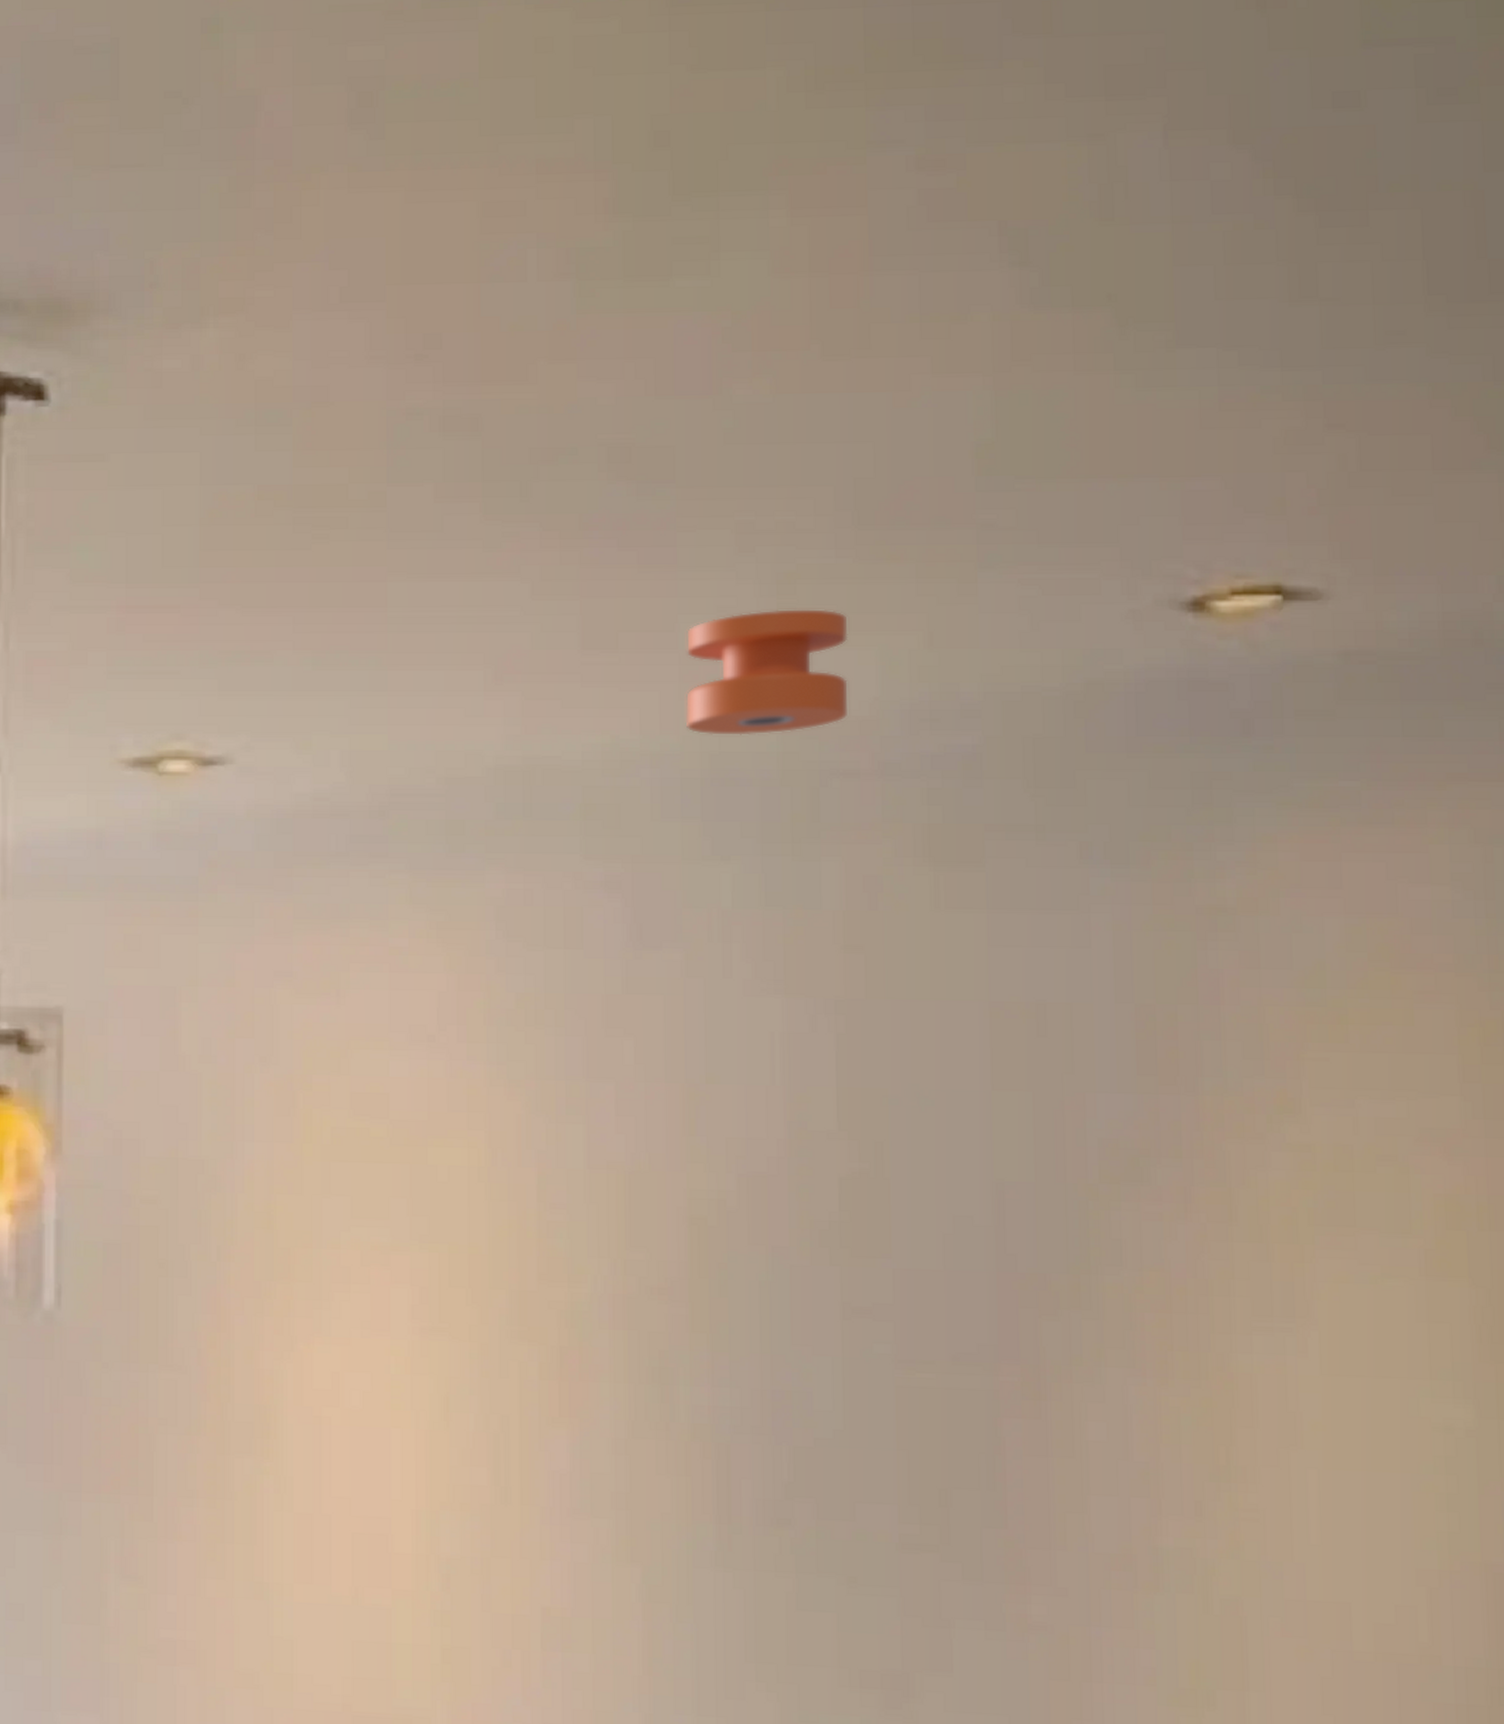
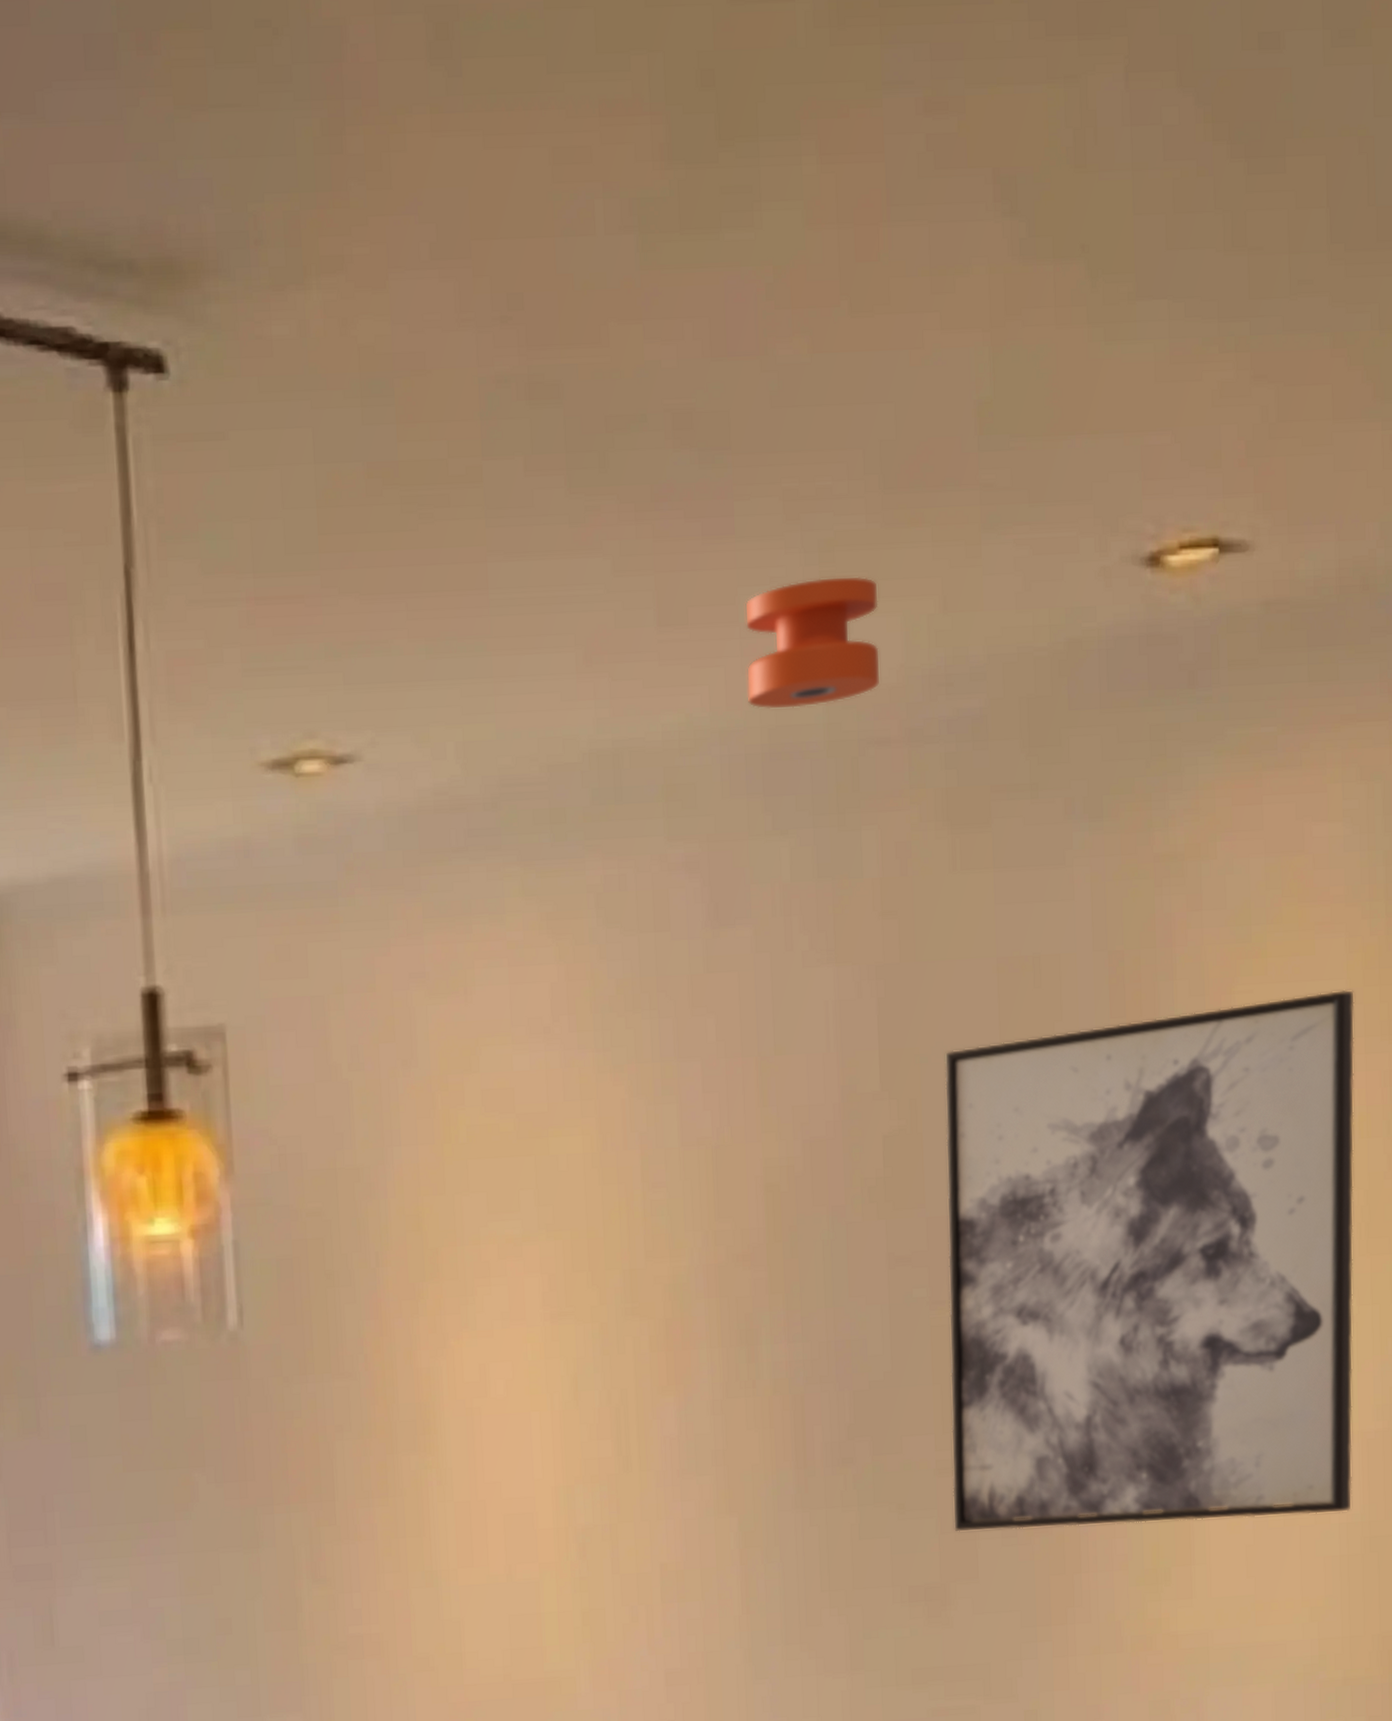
wall art: none [919,1065,1473,1655] -> present [944,989,1355,1532]

